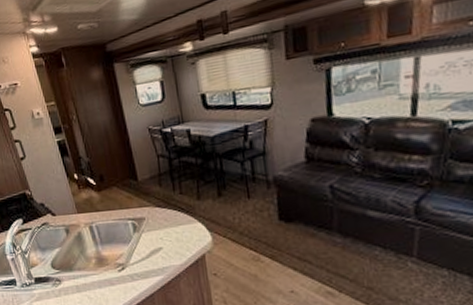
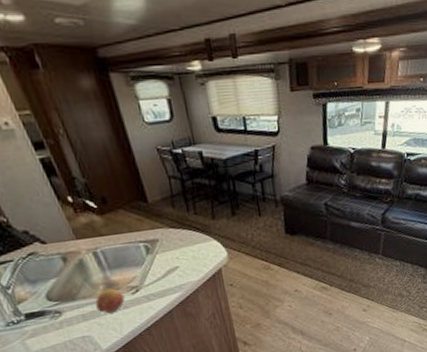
fruit: none [87,263,112,288] -> present [95,288,125,314]

